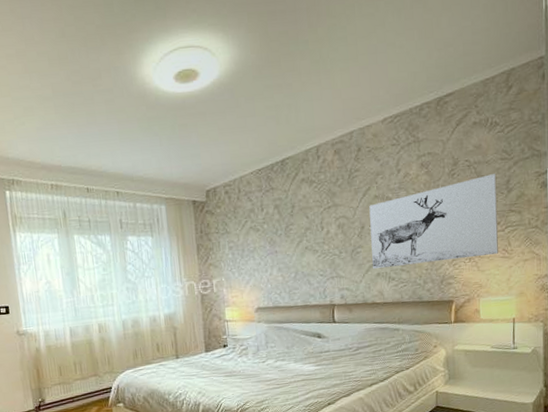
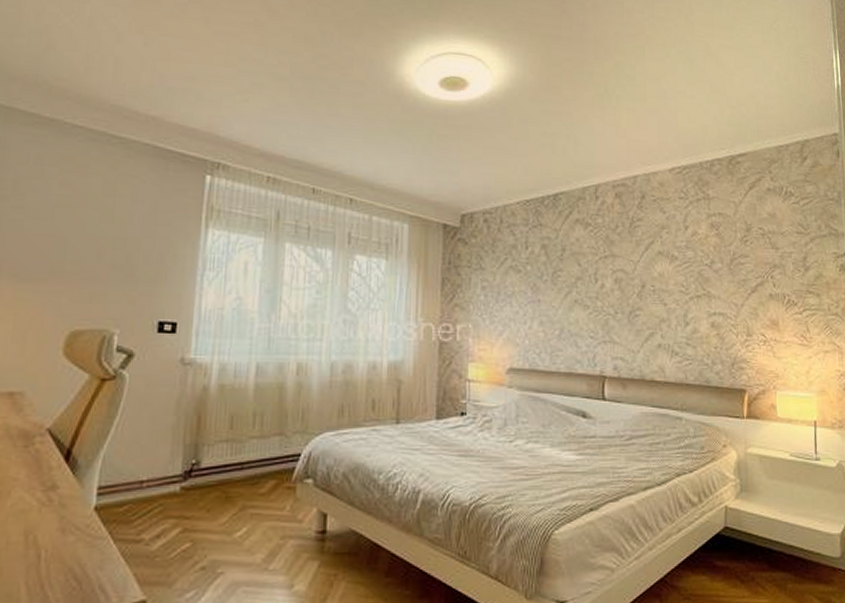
wall art: present [369,174,498,269] -> none [652,247,796,340]

